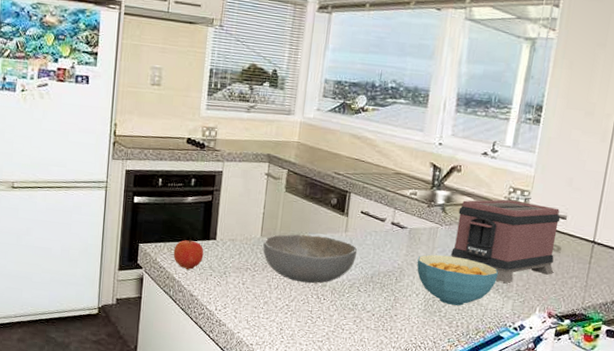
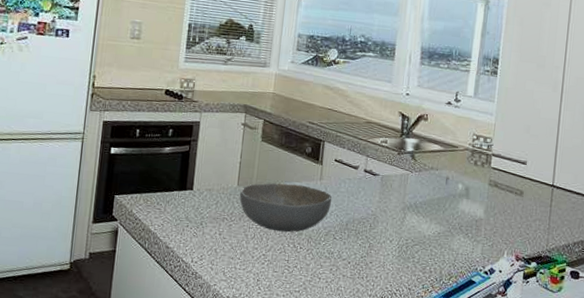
apple: present [173,238,204,270] -> none [149,189,181,221]
cereal bowl: present [417,254,499,306] -> none [390,200,467,251]
toaster: present [451,199,561,283] -> none [421,146,521,227]

